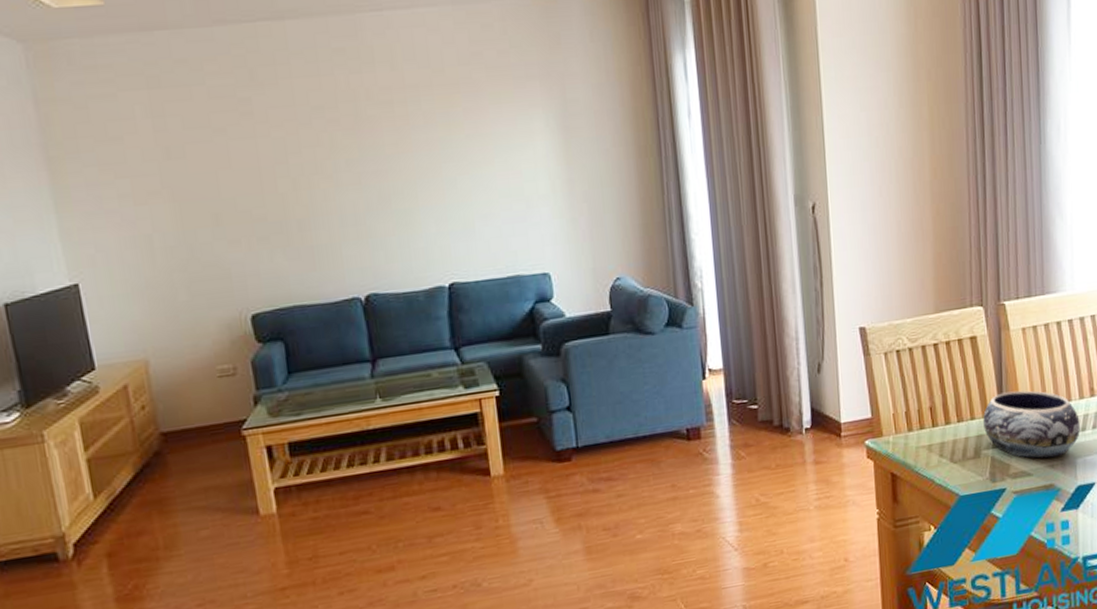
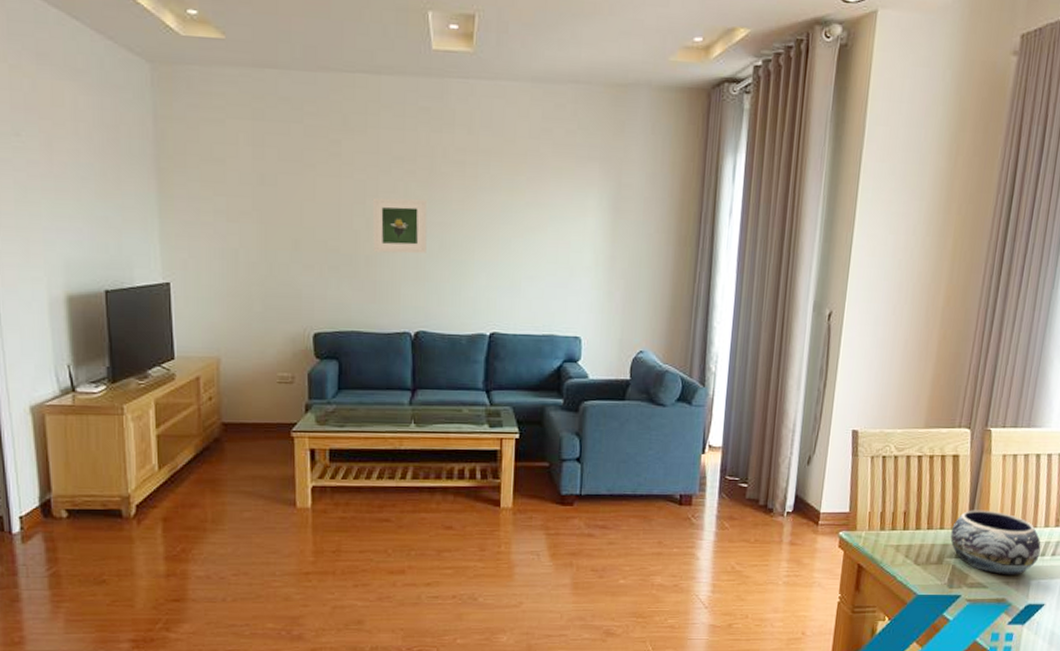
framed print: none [295,147,365,215] -> present [372,197,427,254]

